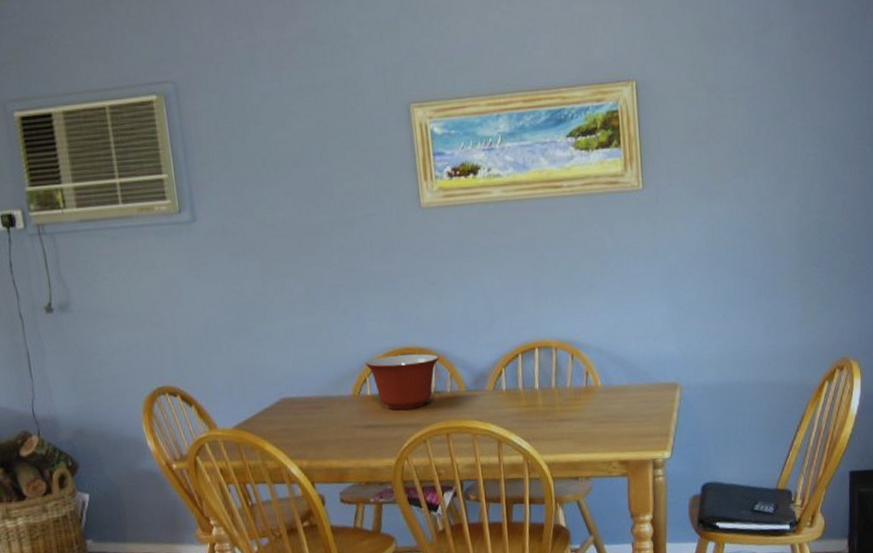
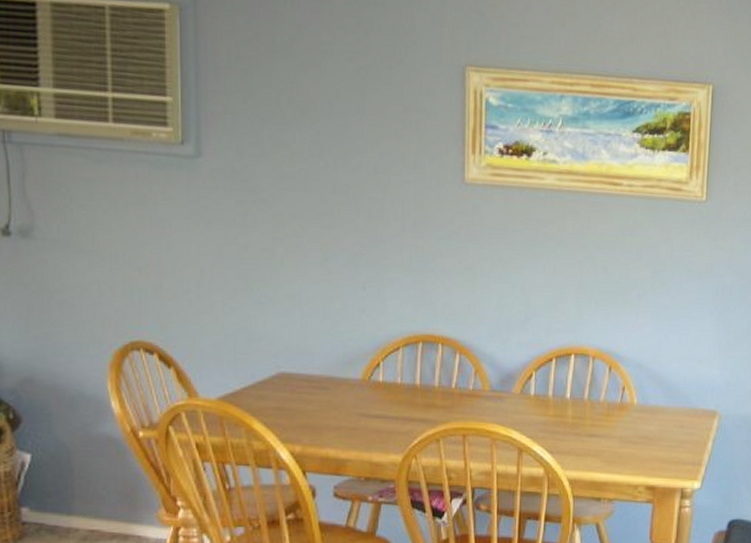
mixing bowl: present [365,353,439,410] -> none [381,341,465,403]

